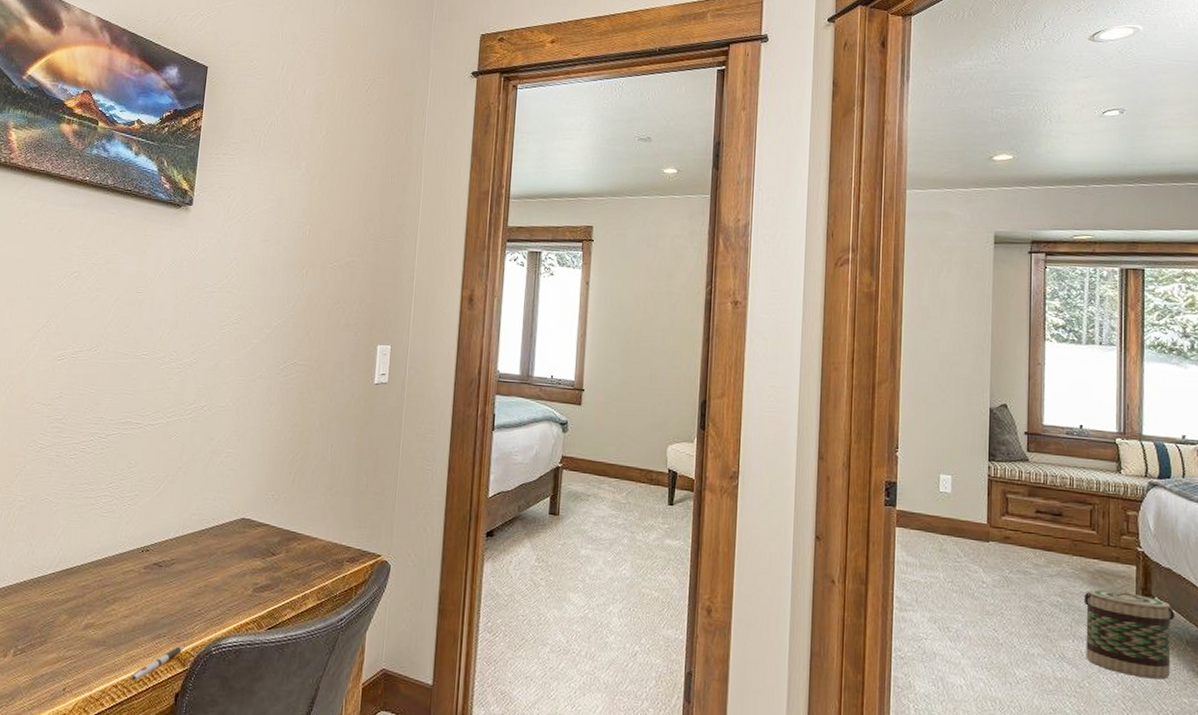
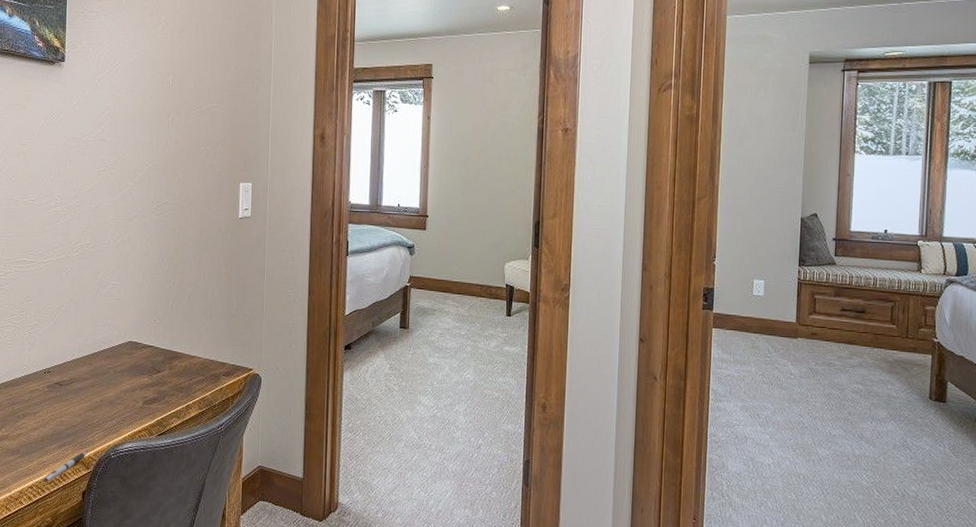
basket: present [1083,589,1175,680] -> none [882,376,966,453]

